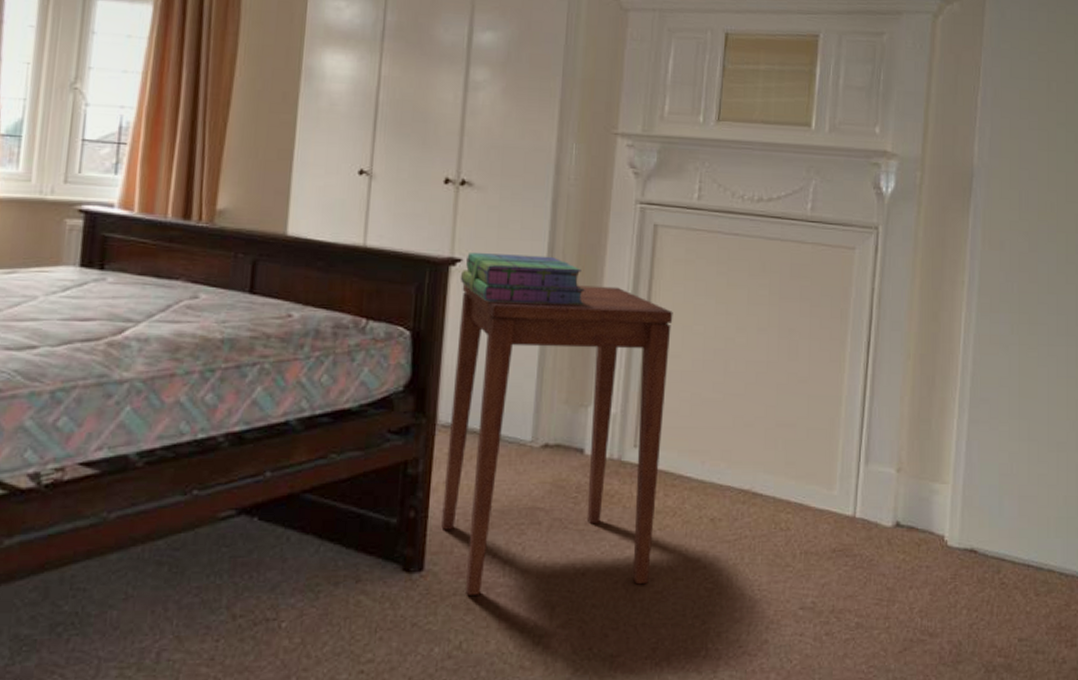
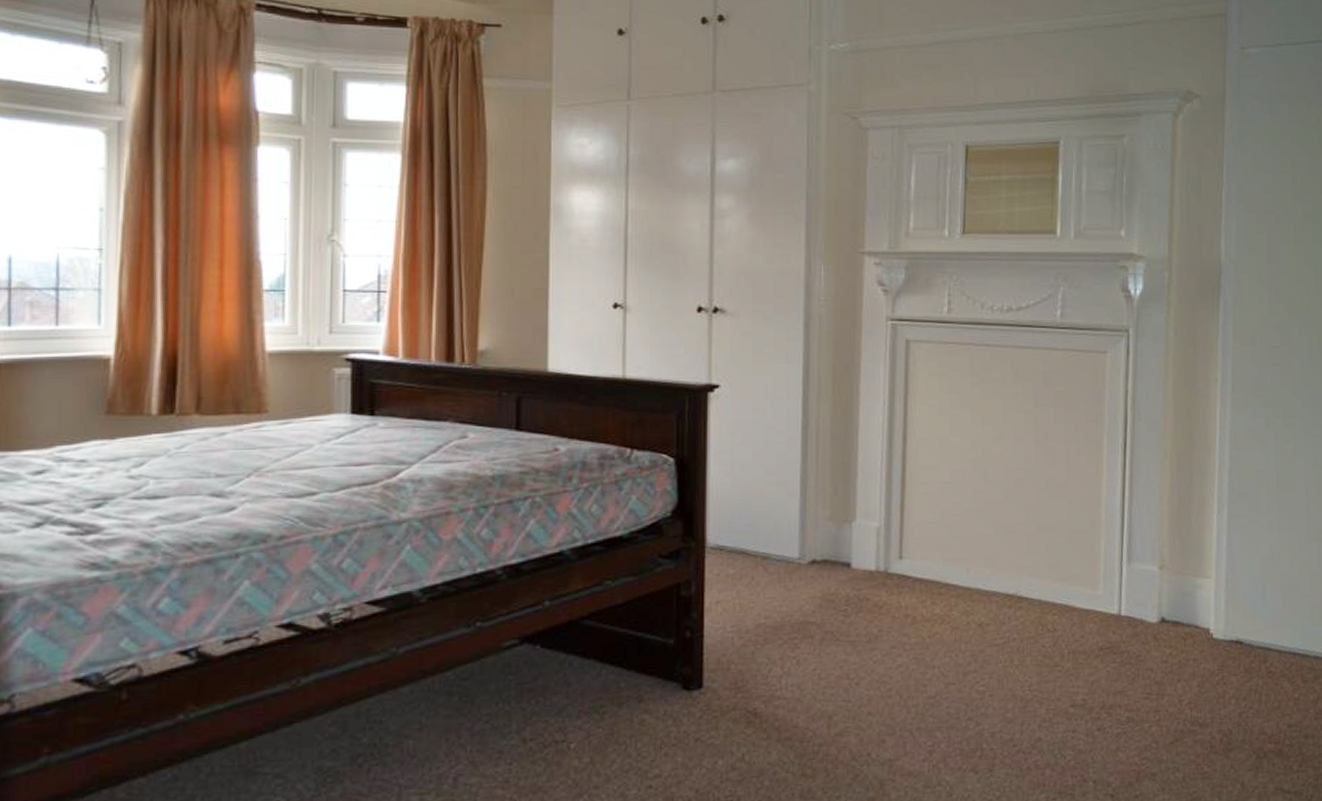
side table: present [441,284,673,595] -> none [717,403,930,709]
stack of books: present [460,252,585,305] -> none [719,377,842,426]

